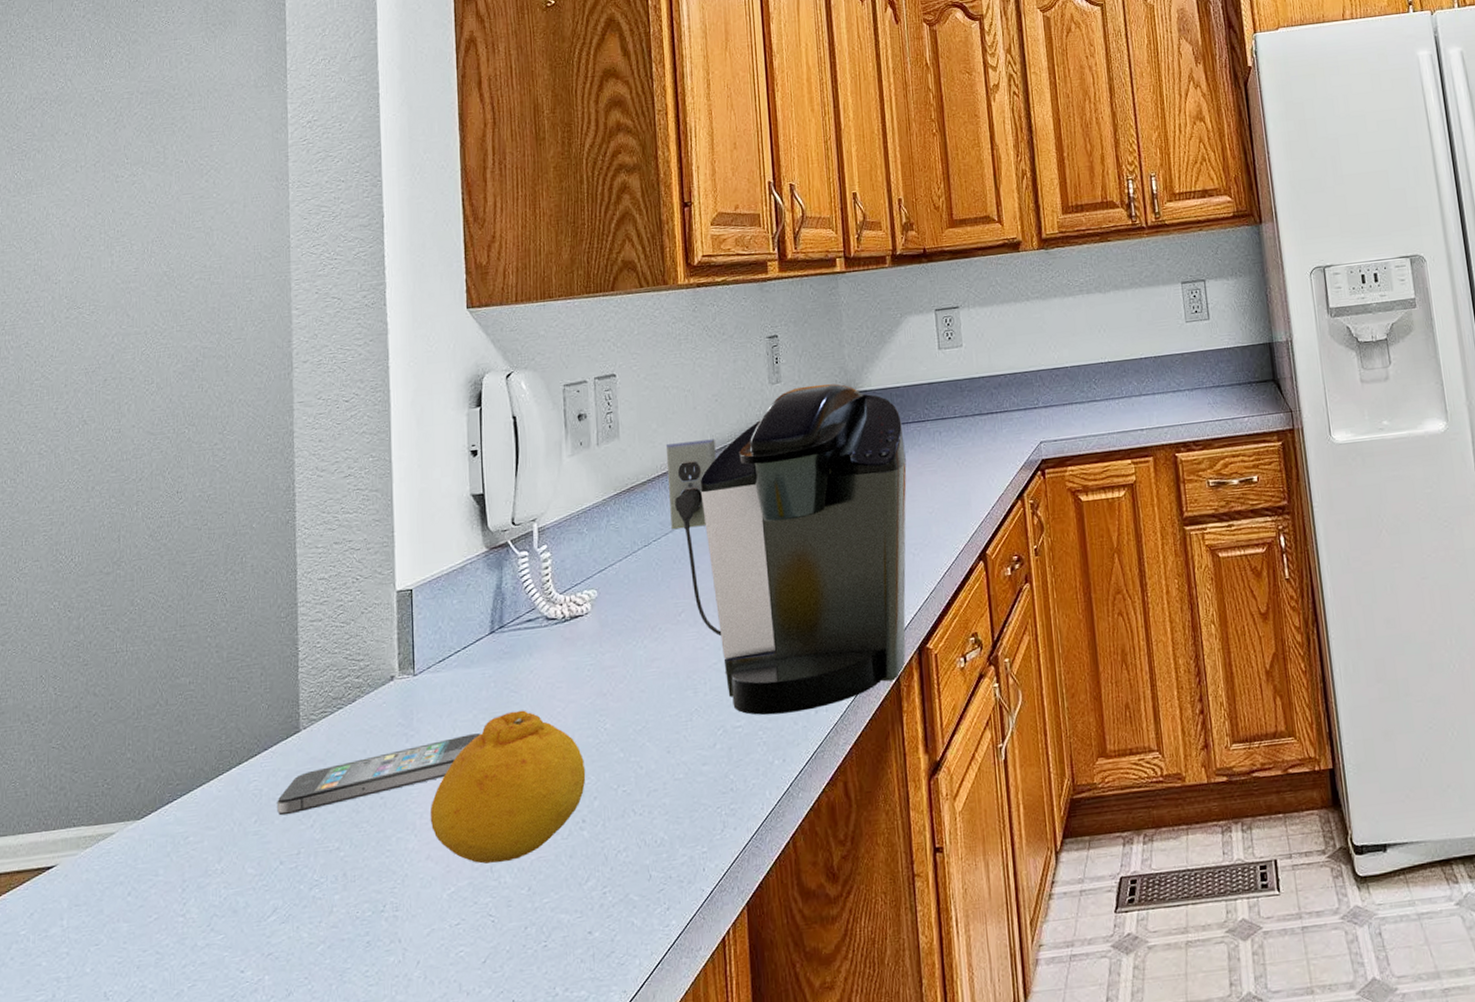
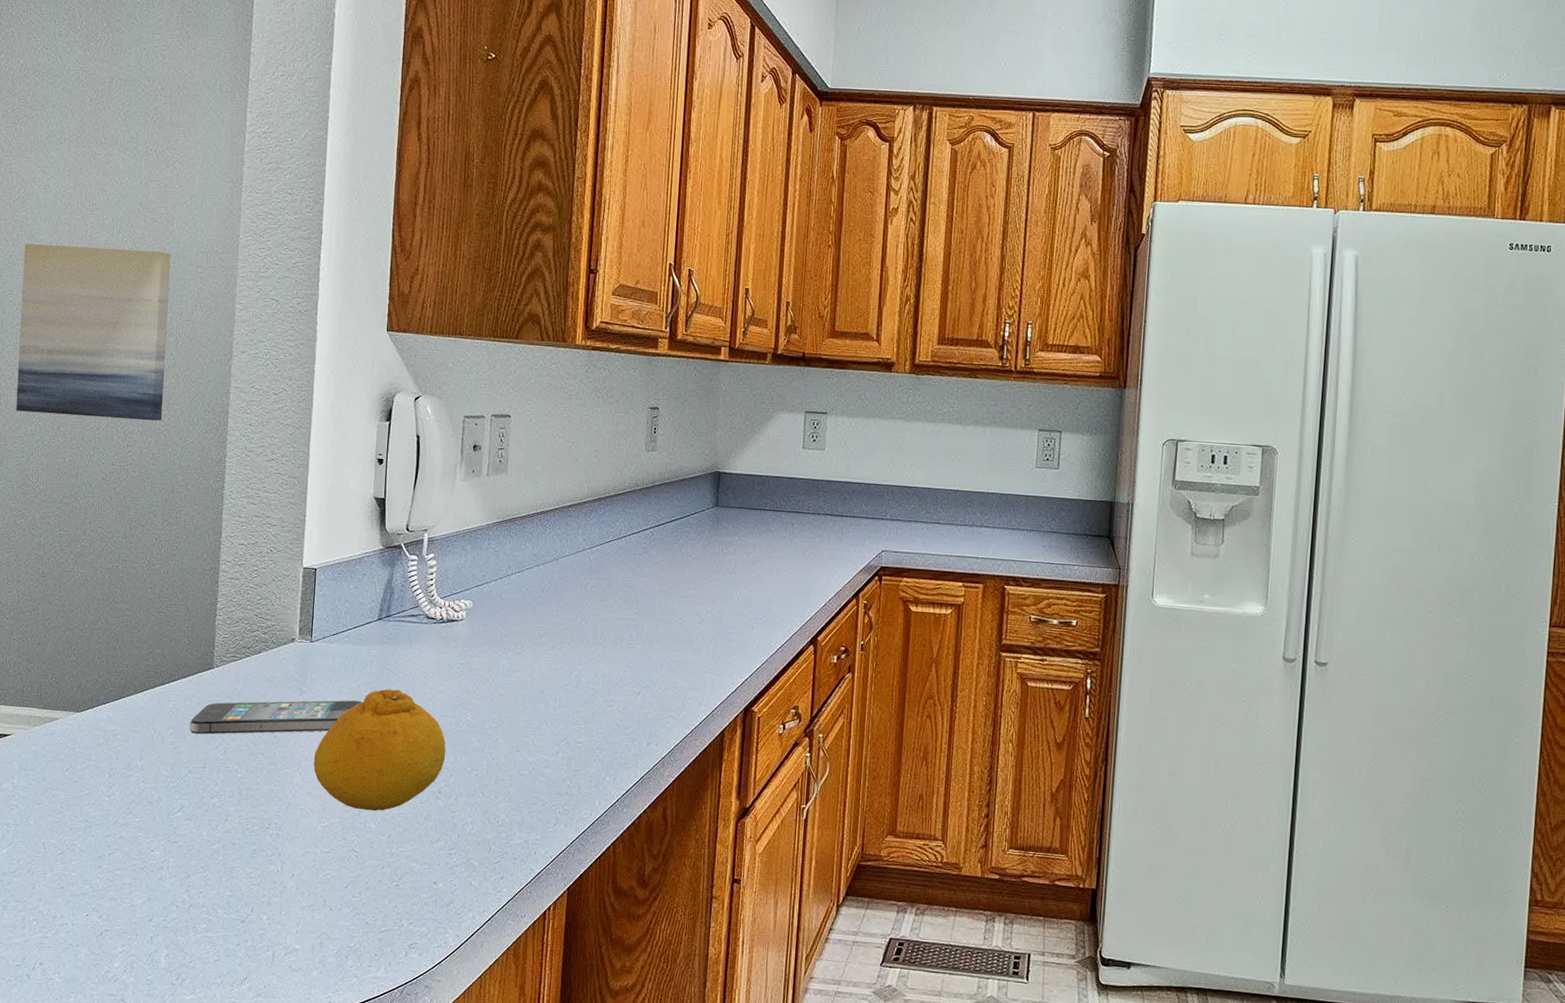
wall art: none [40,268,216,478] -> present [16,244,171,421]
coffee maker: present [665,383,907,716] -> none [543,458,760,741]

